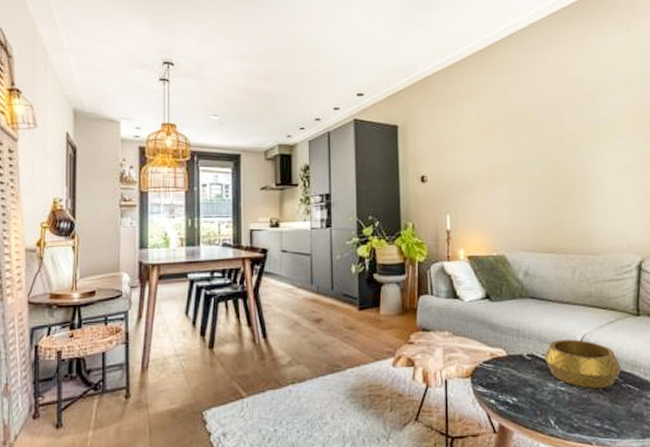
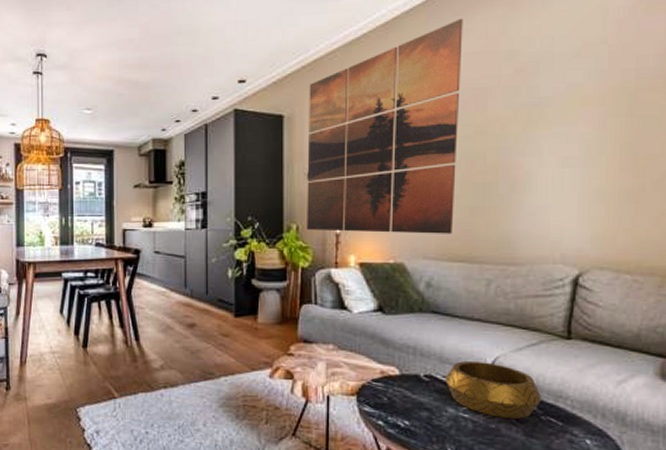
wall art: none [419,50,543,230] -> present [307,18,463,234]

